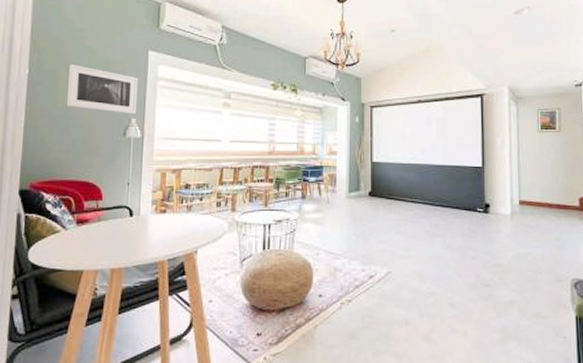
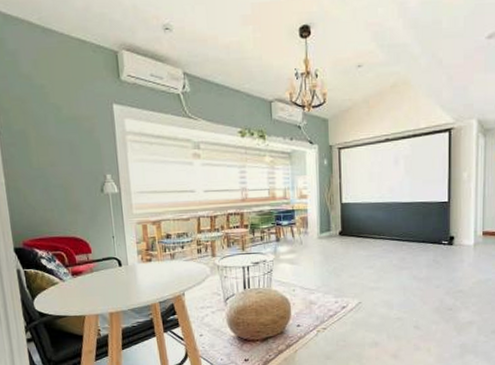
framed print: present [67,64,138,115] -> none [37,123,111,171]

